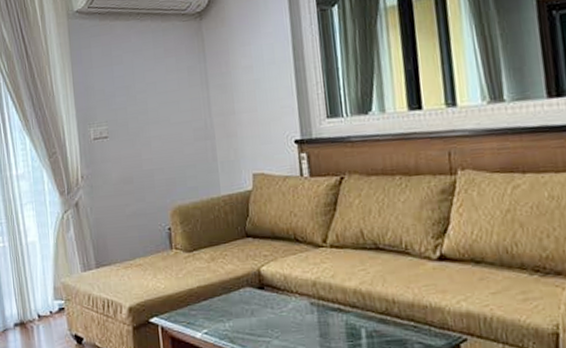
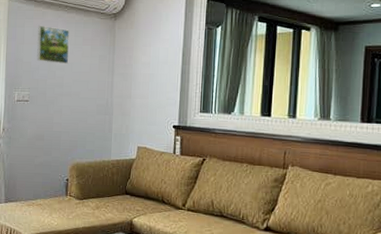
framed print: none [107,41,151,87] -> present [36,25,69,64]

